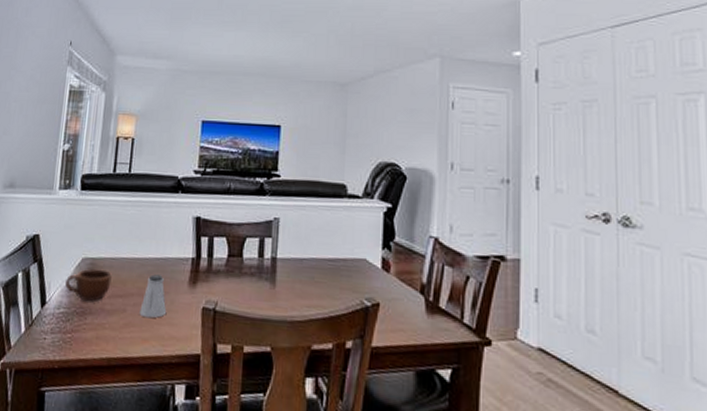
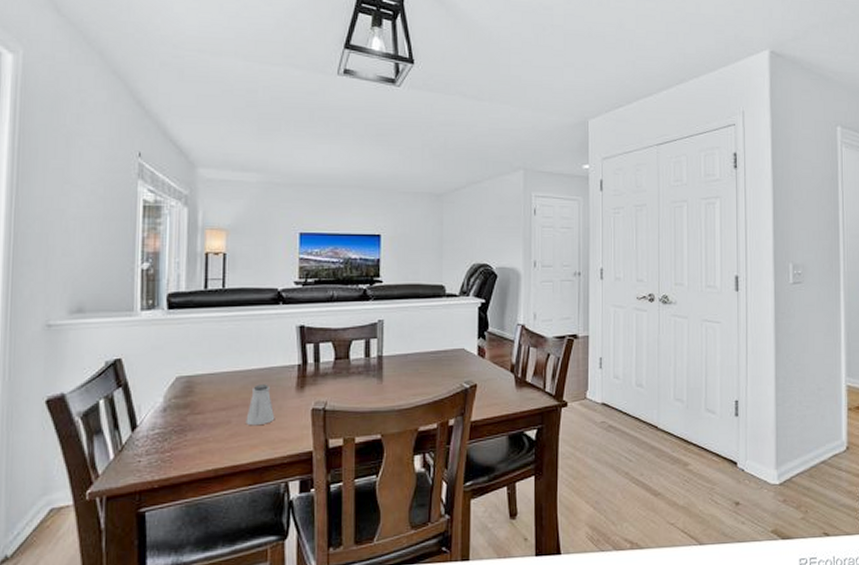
mug: present [64,269,112,302] -> none [157,386,212,419]

